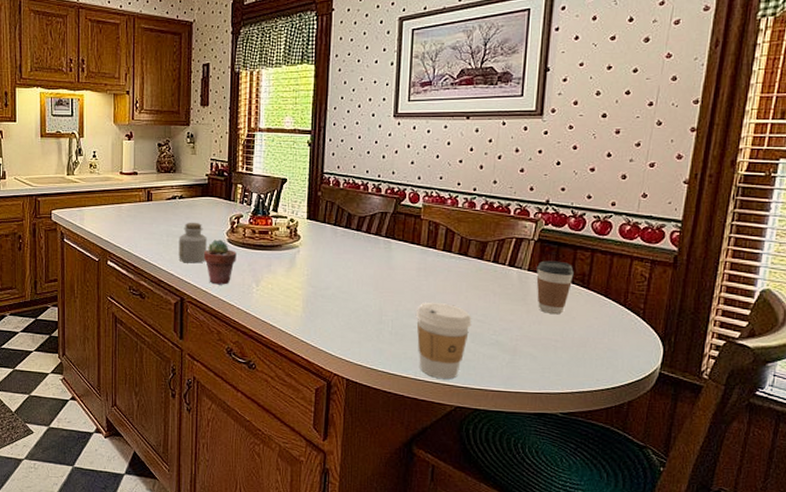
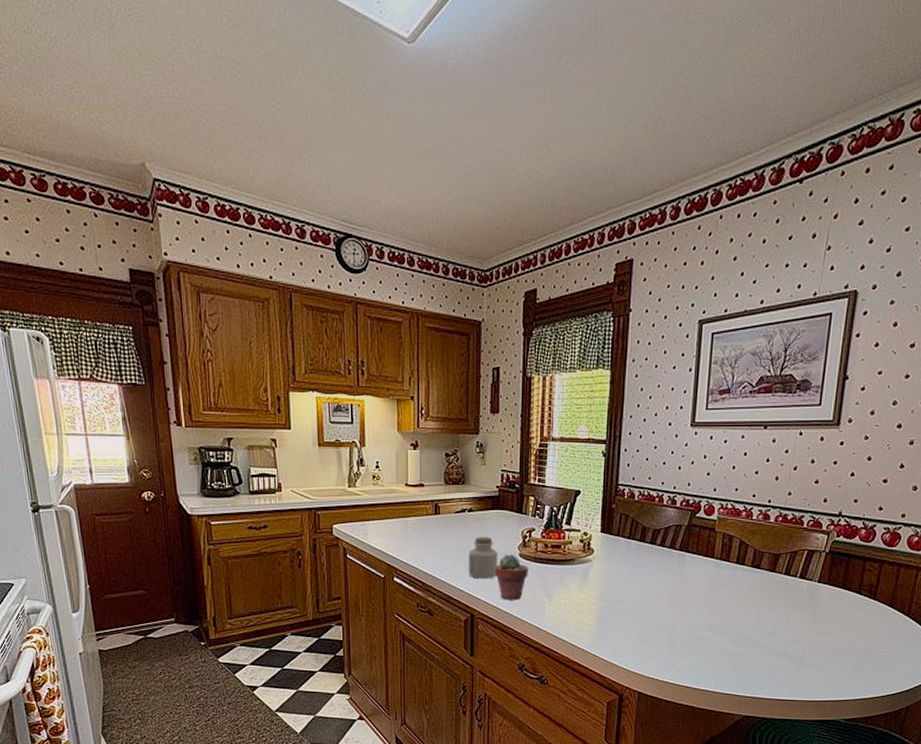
coffee cup: present [416,303,472,380] -> none [708,615,762,690]
coffee cup: present [536,260,574,315] -> none [825,572,862,625]

